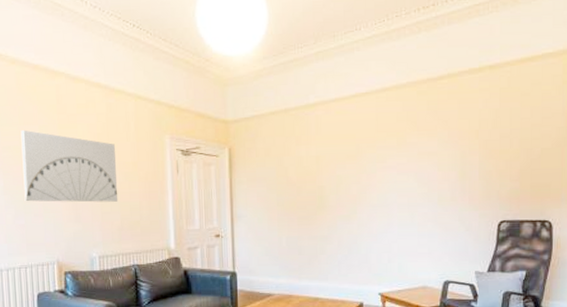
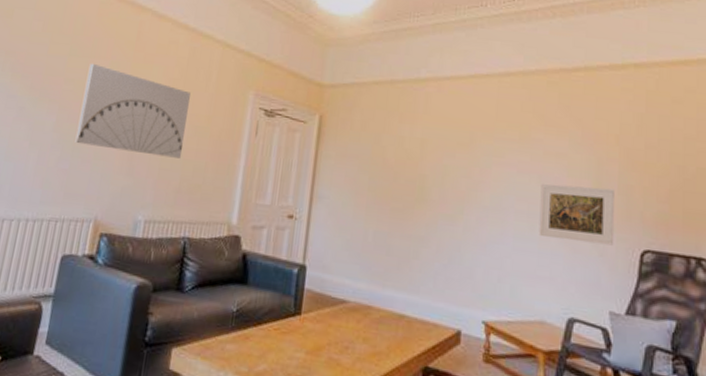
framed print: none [417,176,477,222] -> present [538,184,615,246]

